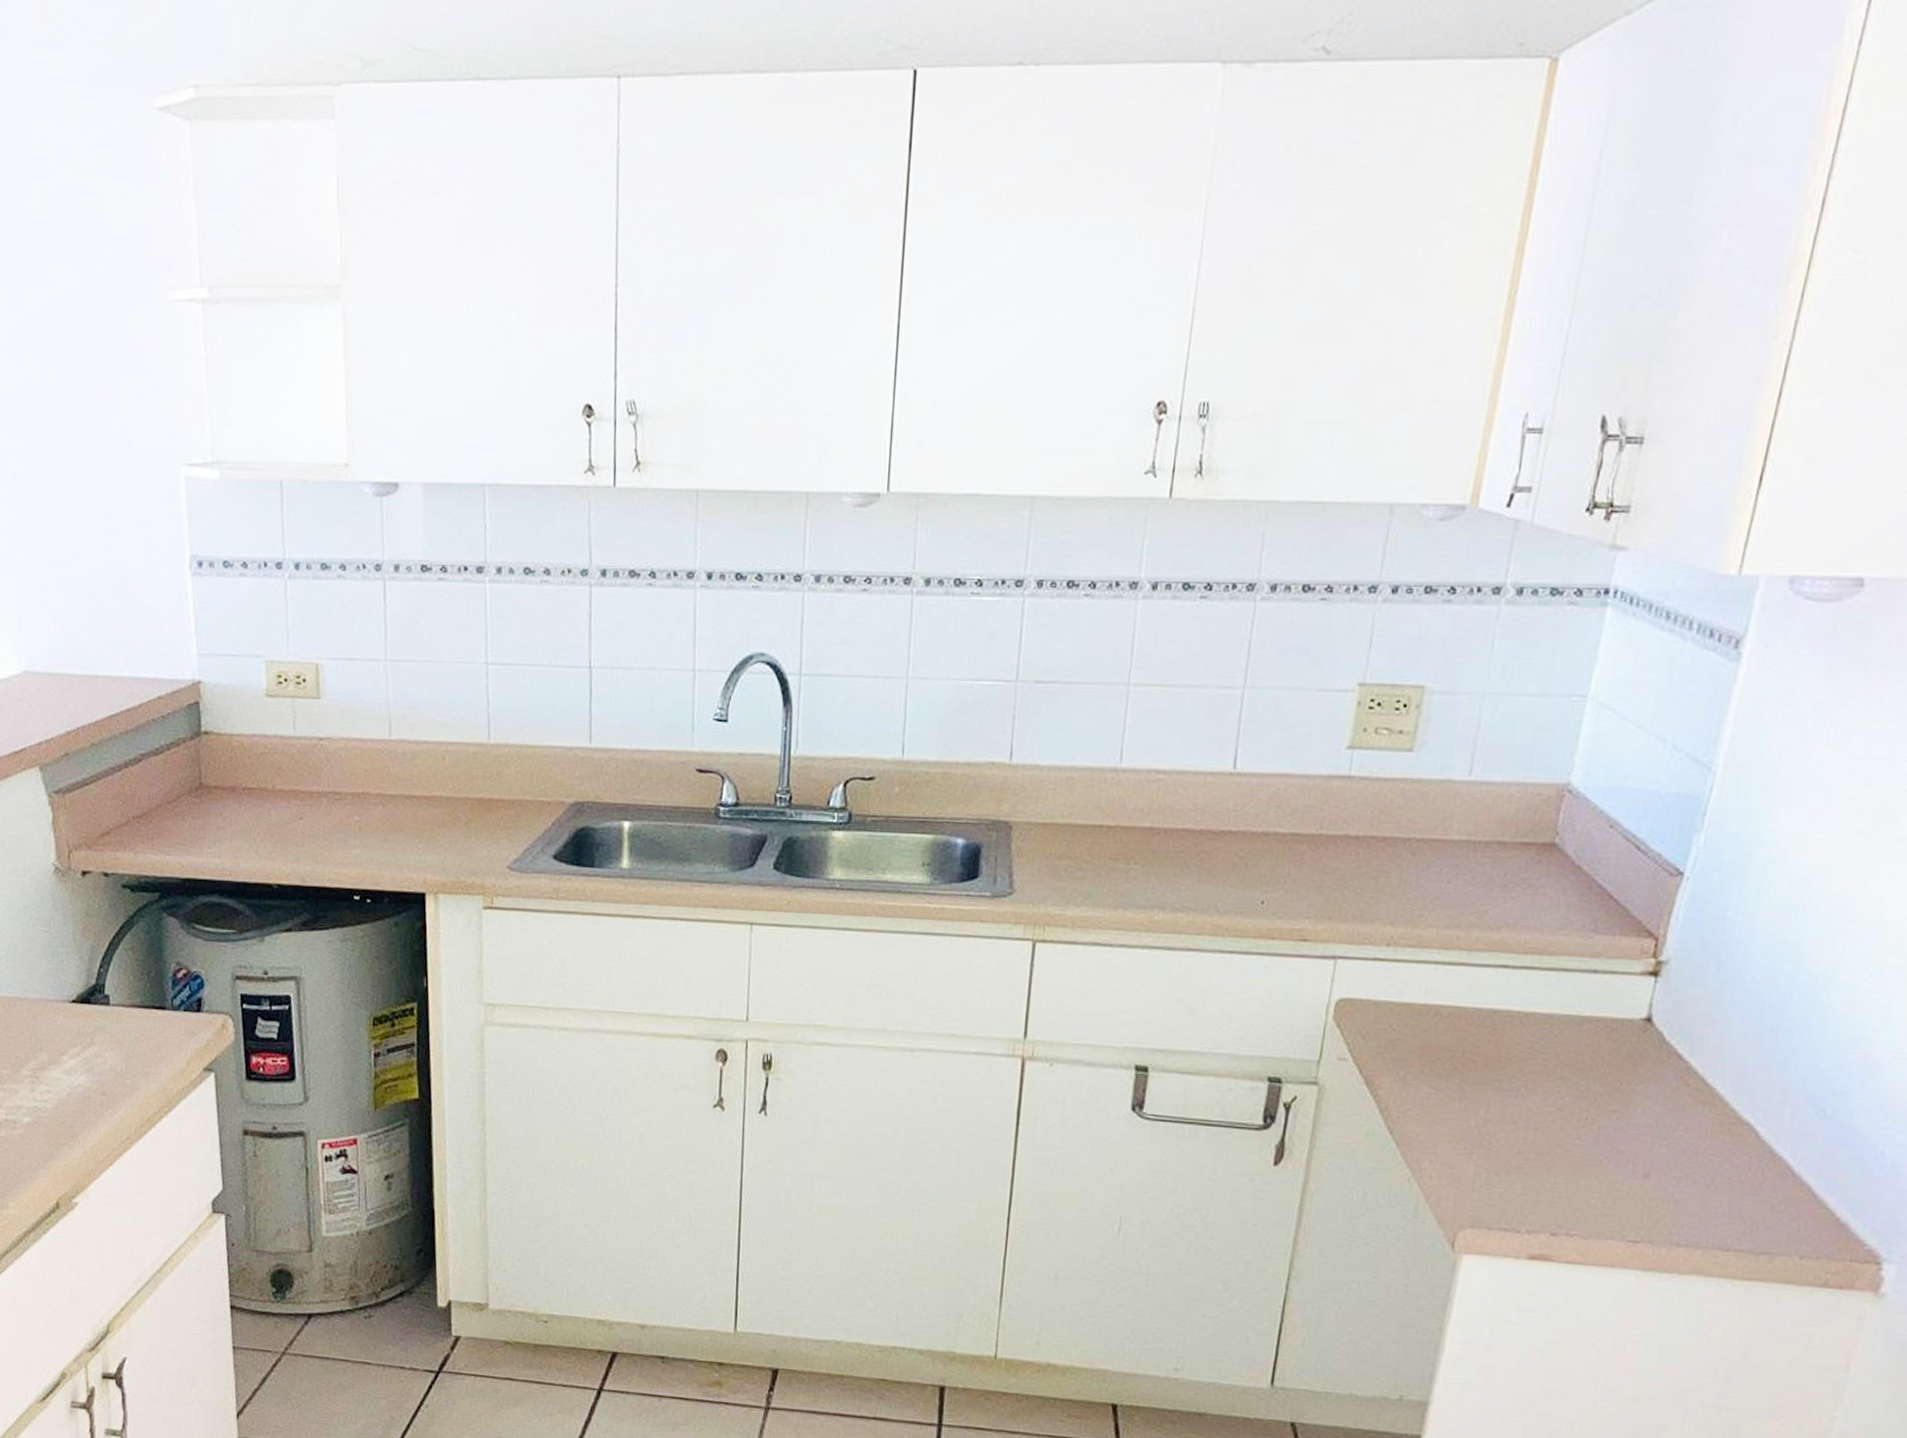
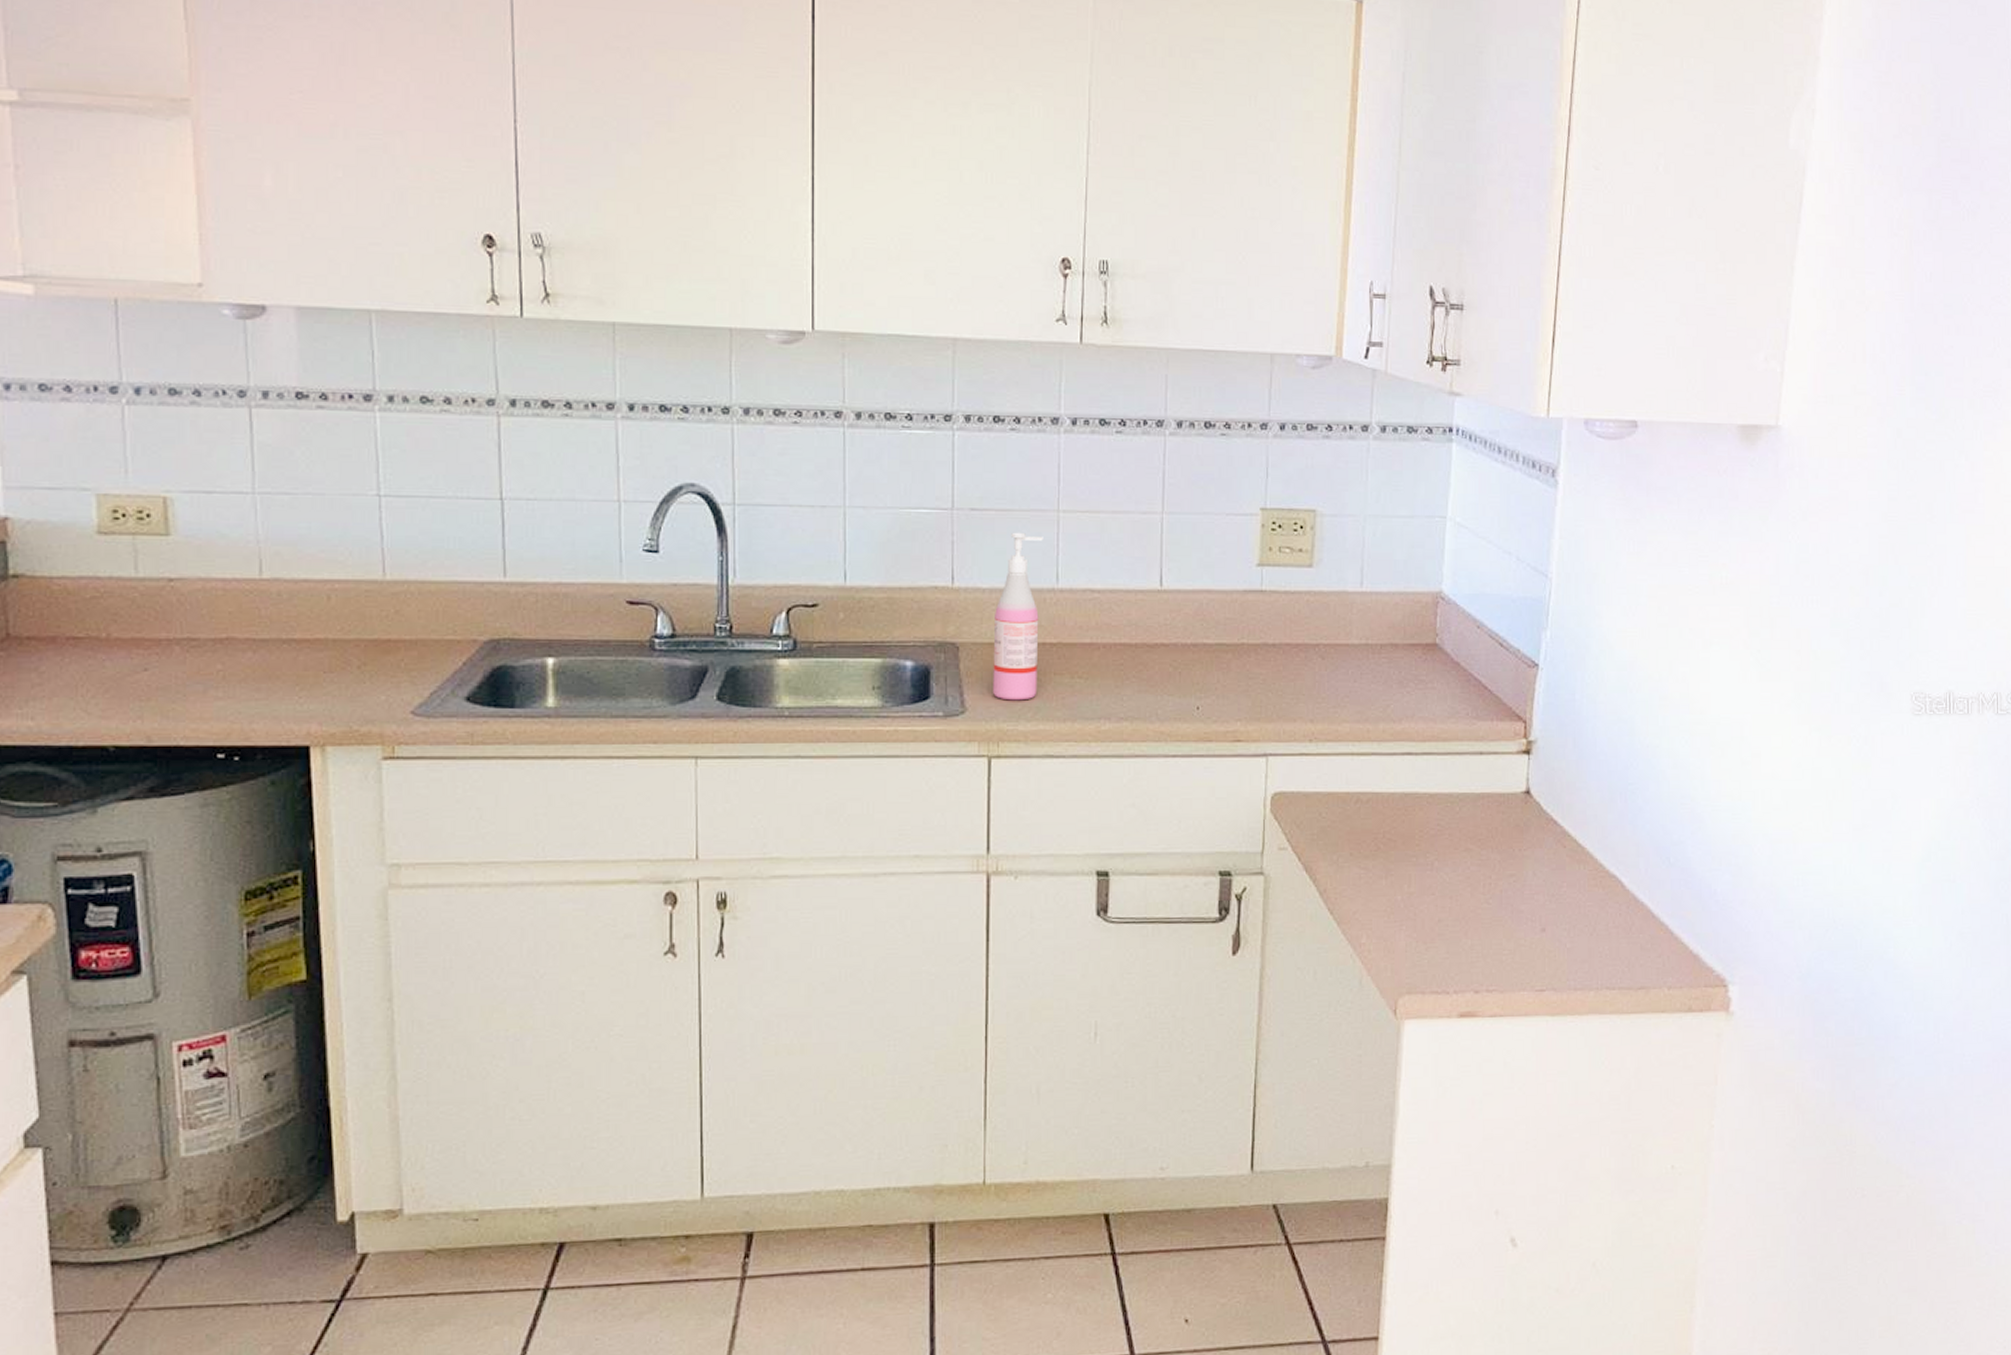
soap dispenser: none [1043,706,1110,885] -> present [993,532,1043,701]

